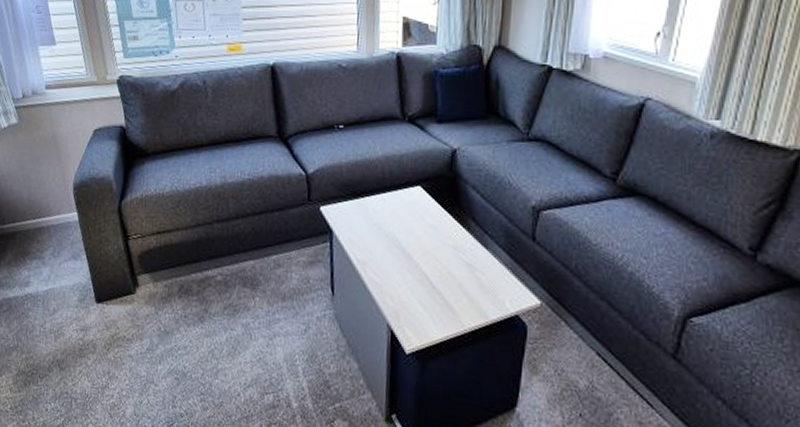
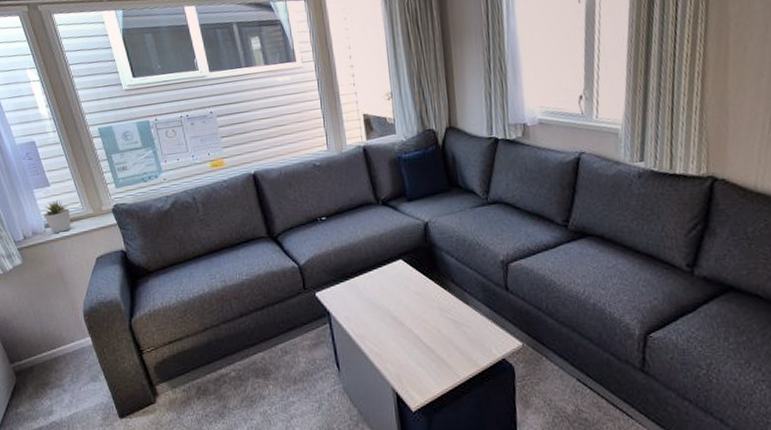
potted plant: none [44,60,73,97] -> present [42,199,71,233]

